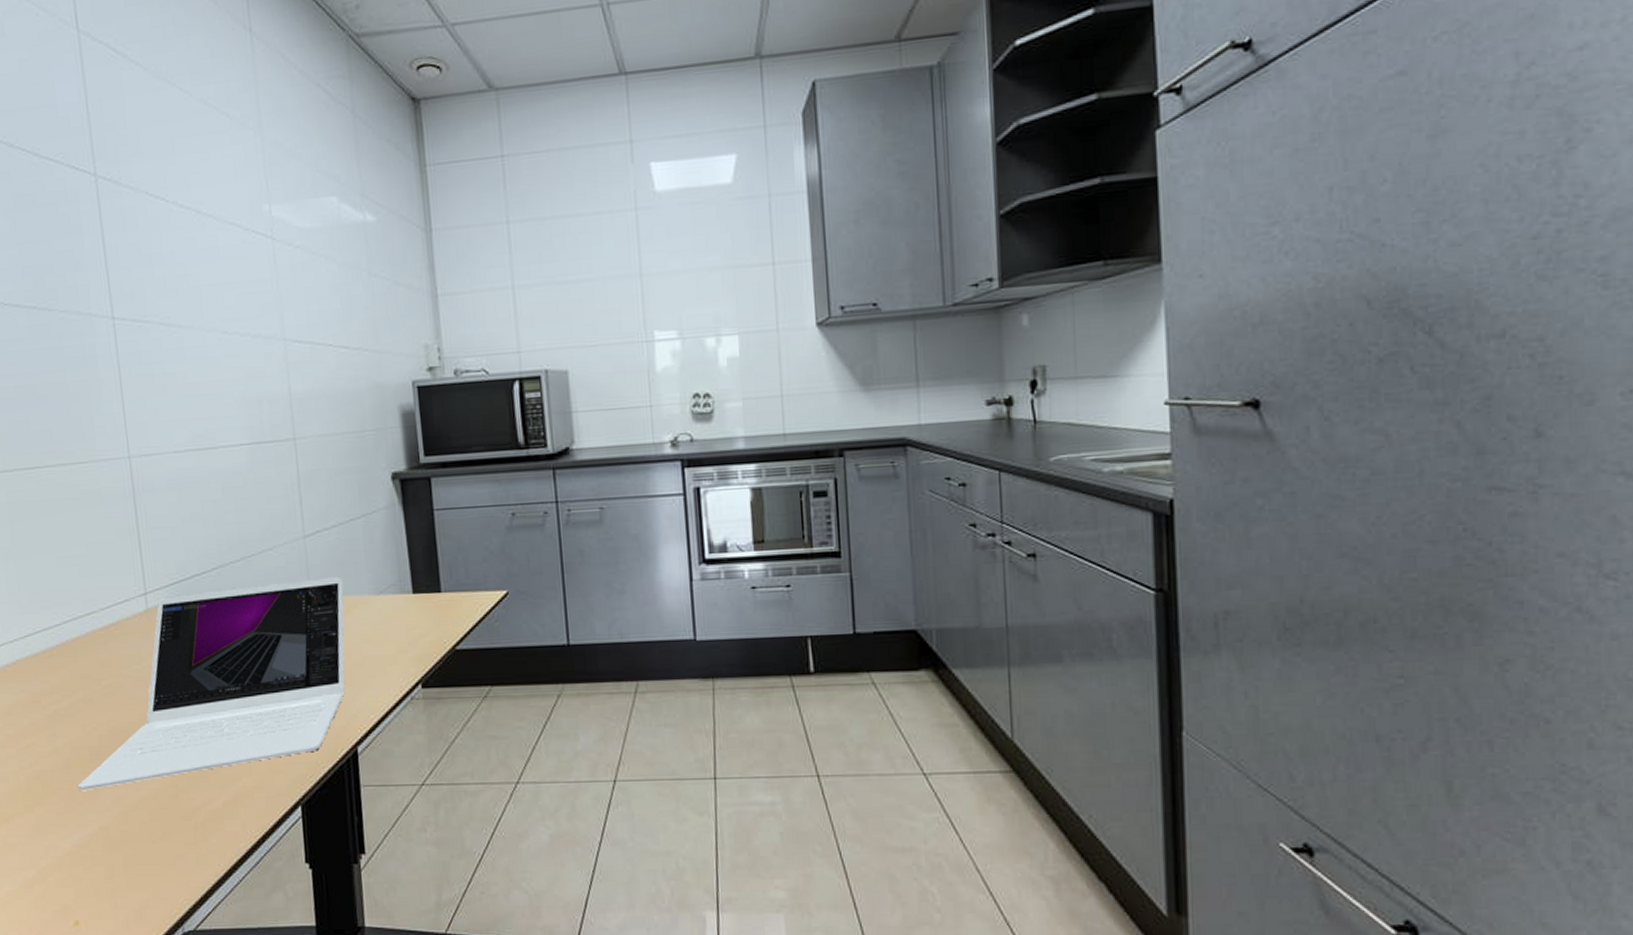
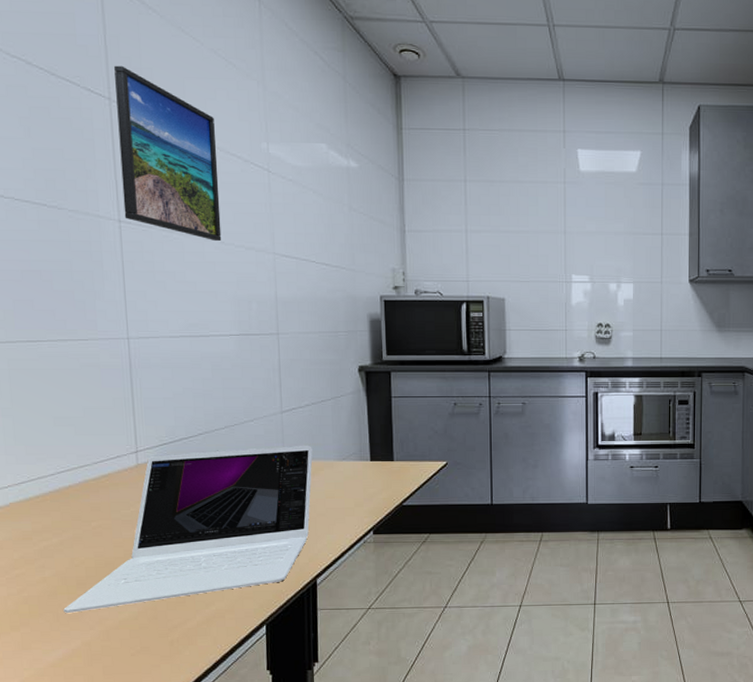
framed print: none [98,133,225,332] -> present [114,65,222,242]

